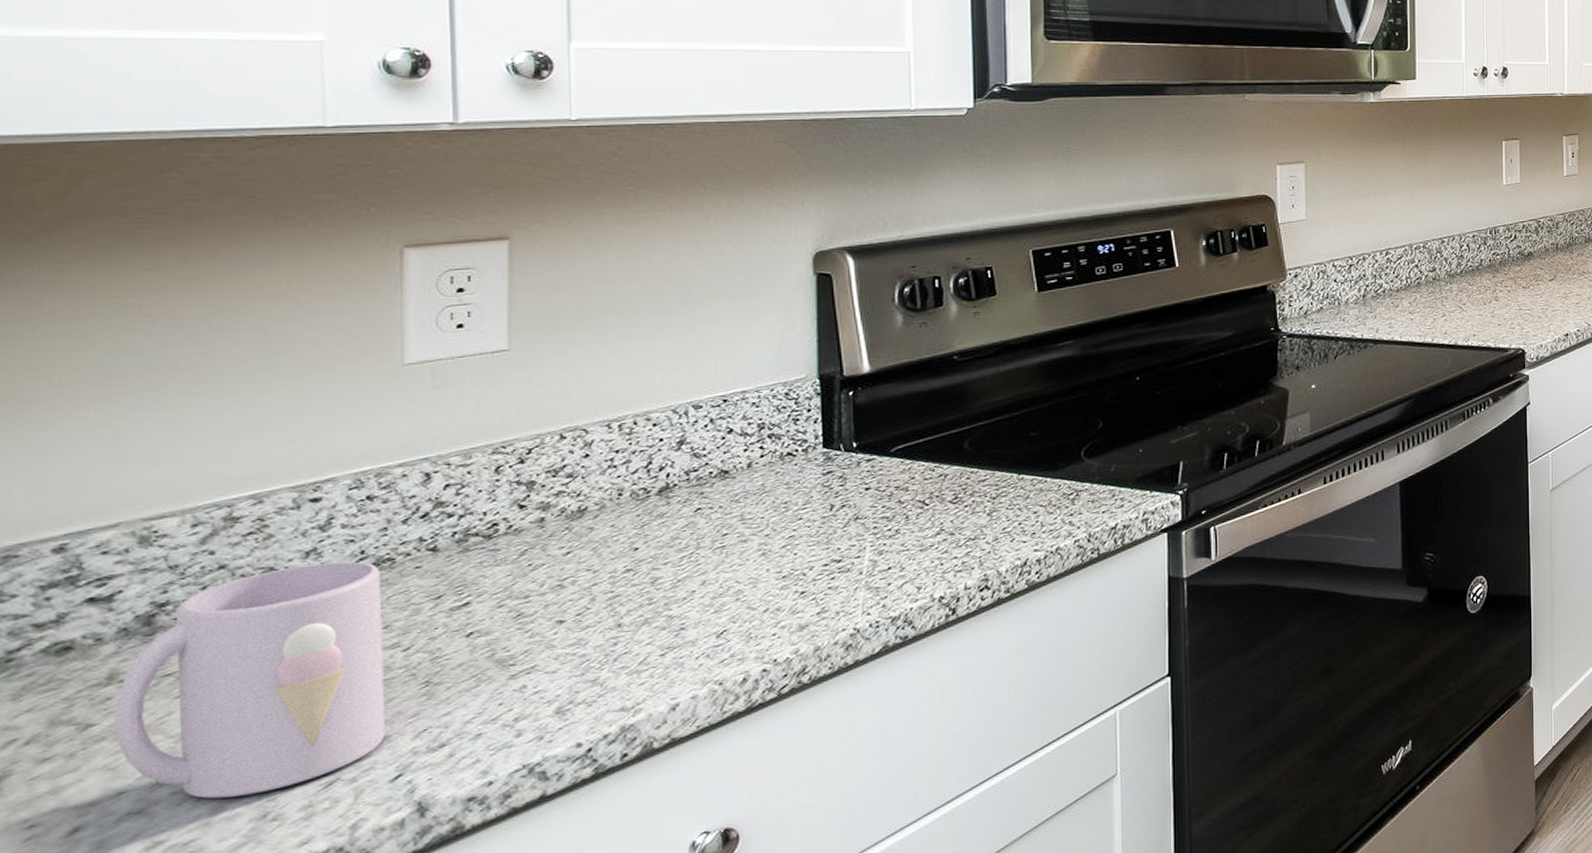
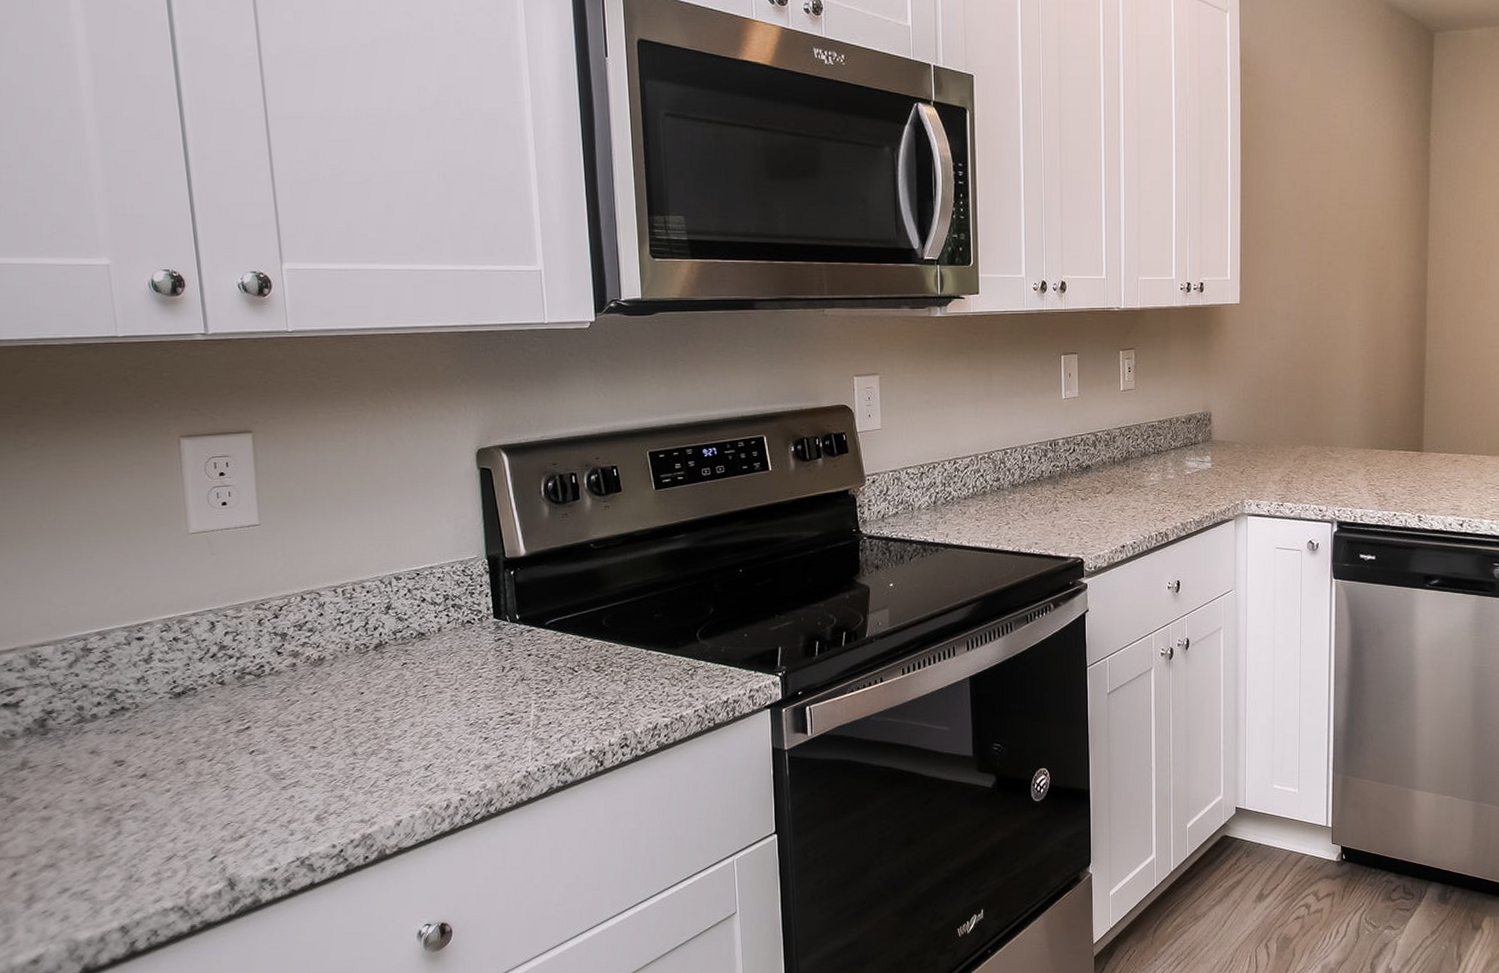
mug: present [115,561,385,799] -> none [28,688,202,861]

